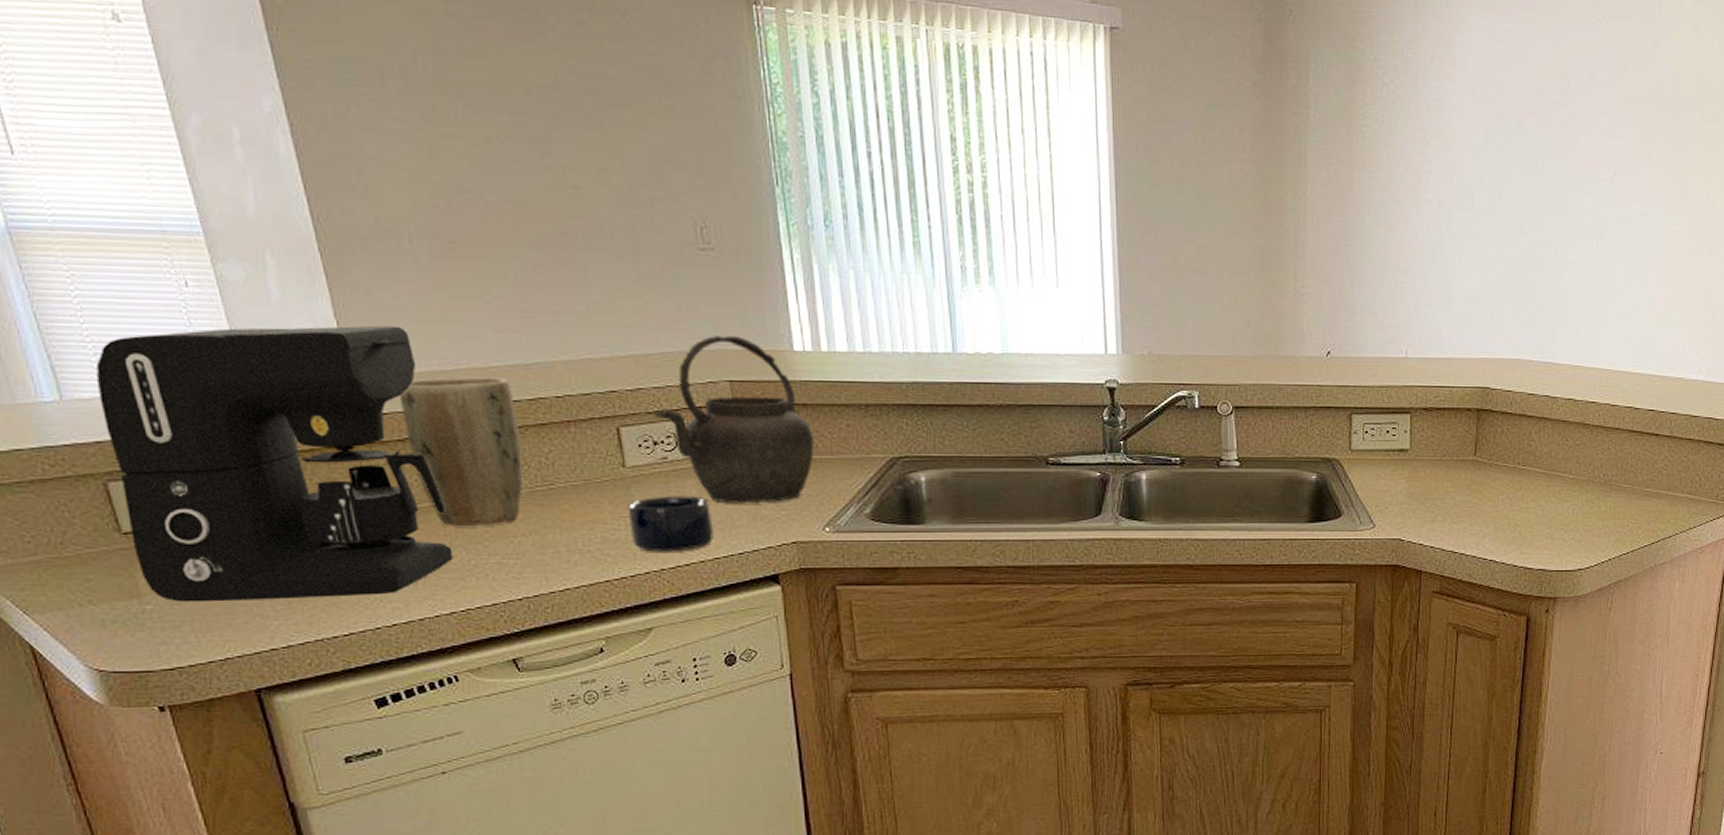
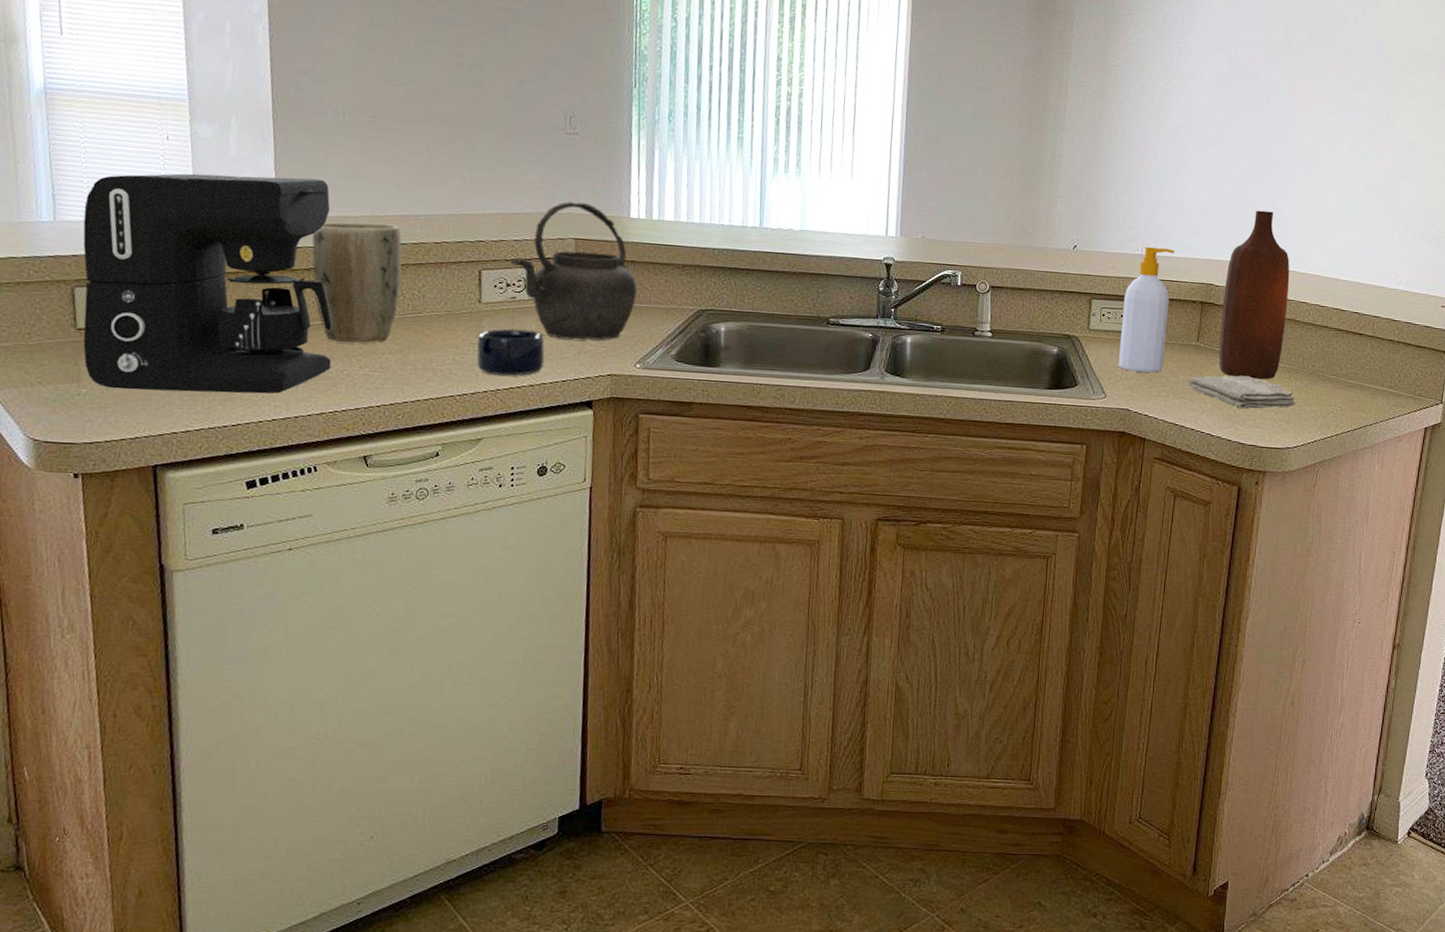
soap bottle: none [1386,347,1444,495] -> present [1118,246,1175,373]
washcloth: none [1467,491,1588,530] -> present [1189,375,1296,410]
bottle: none [1500,296,1576,494] -> present [1219,210,1290,380]

